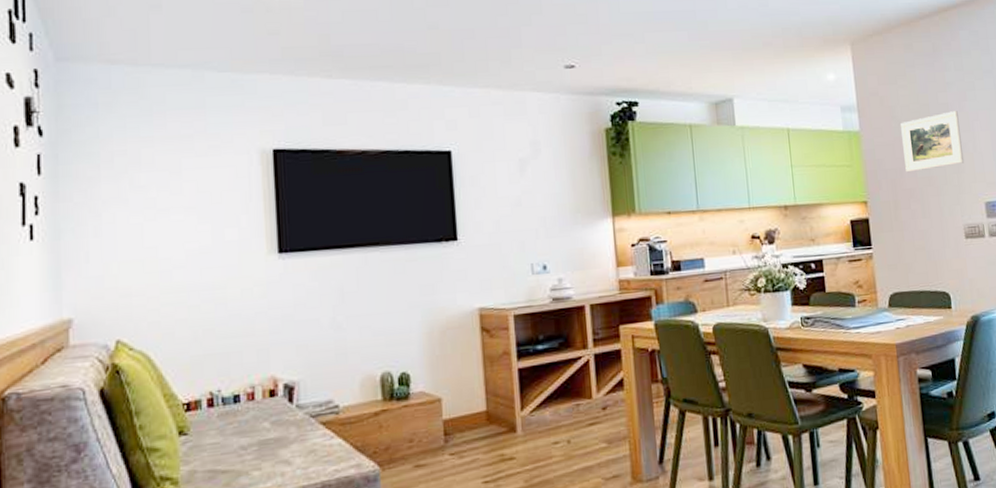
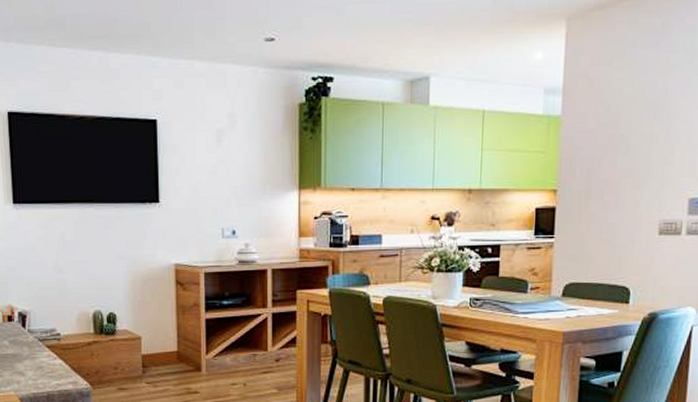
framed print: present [901,111,965,173] -> none [605,97,677,162]

